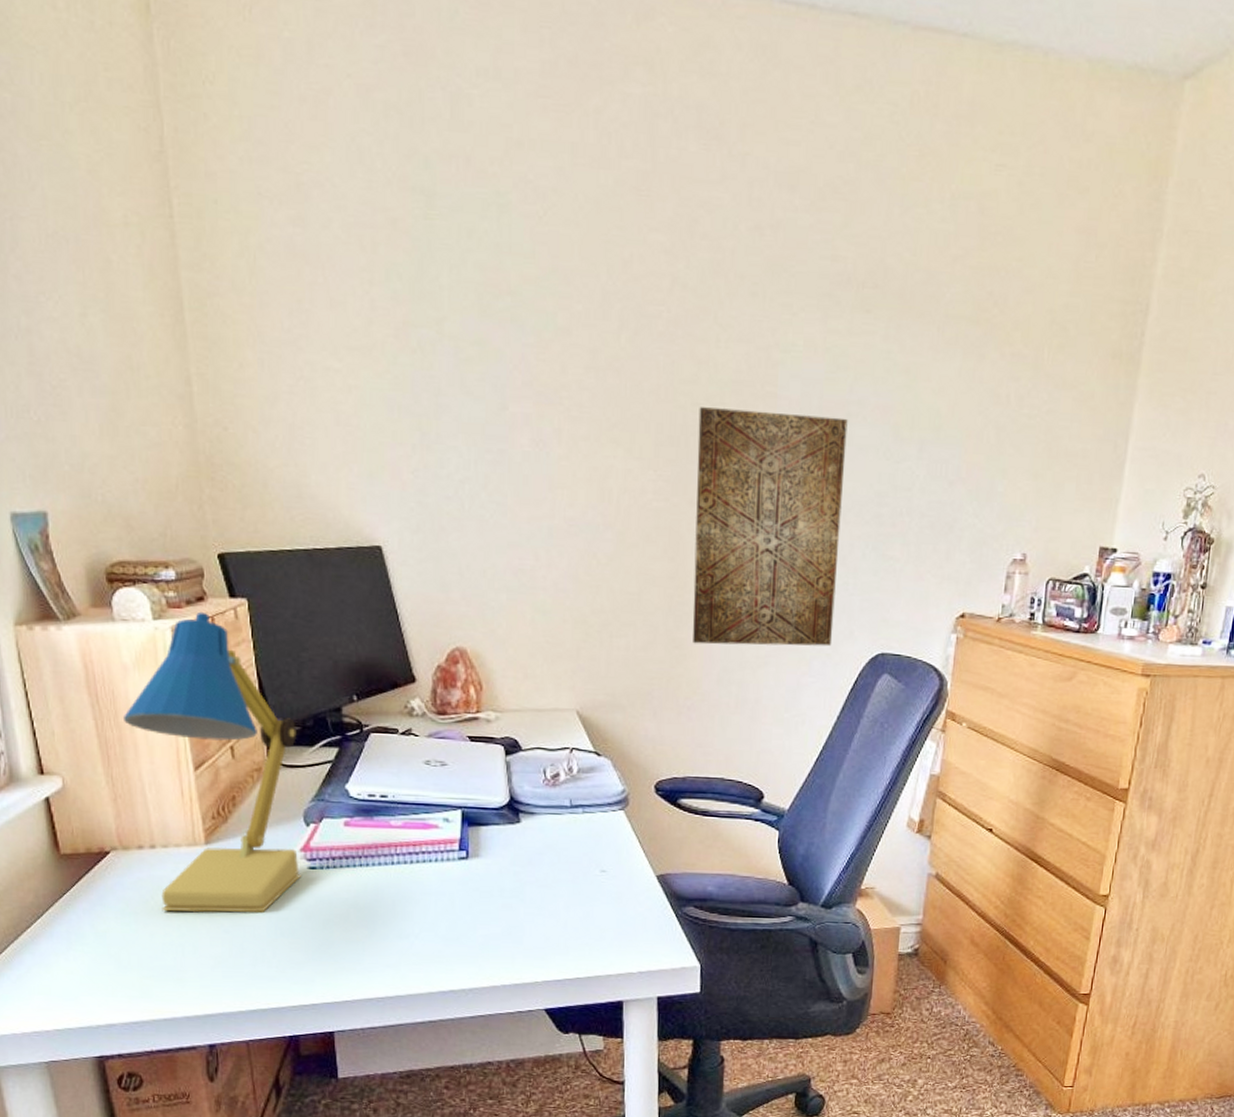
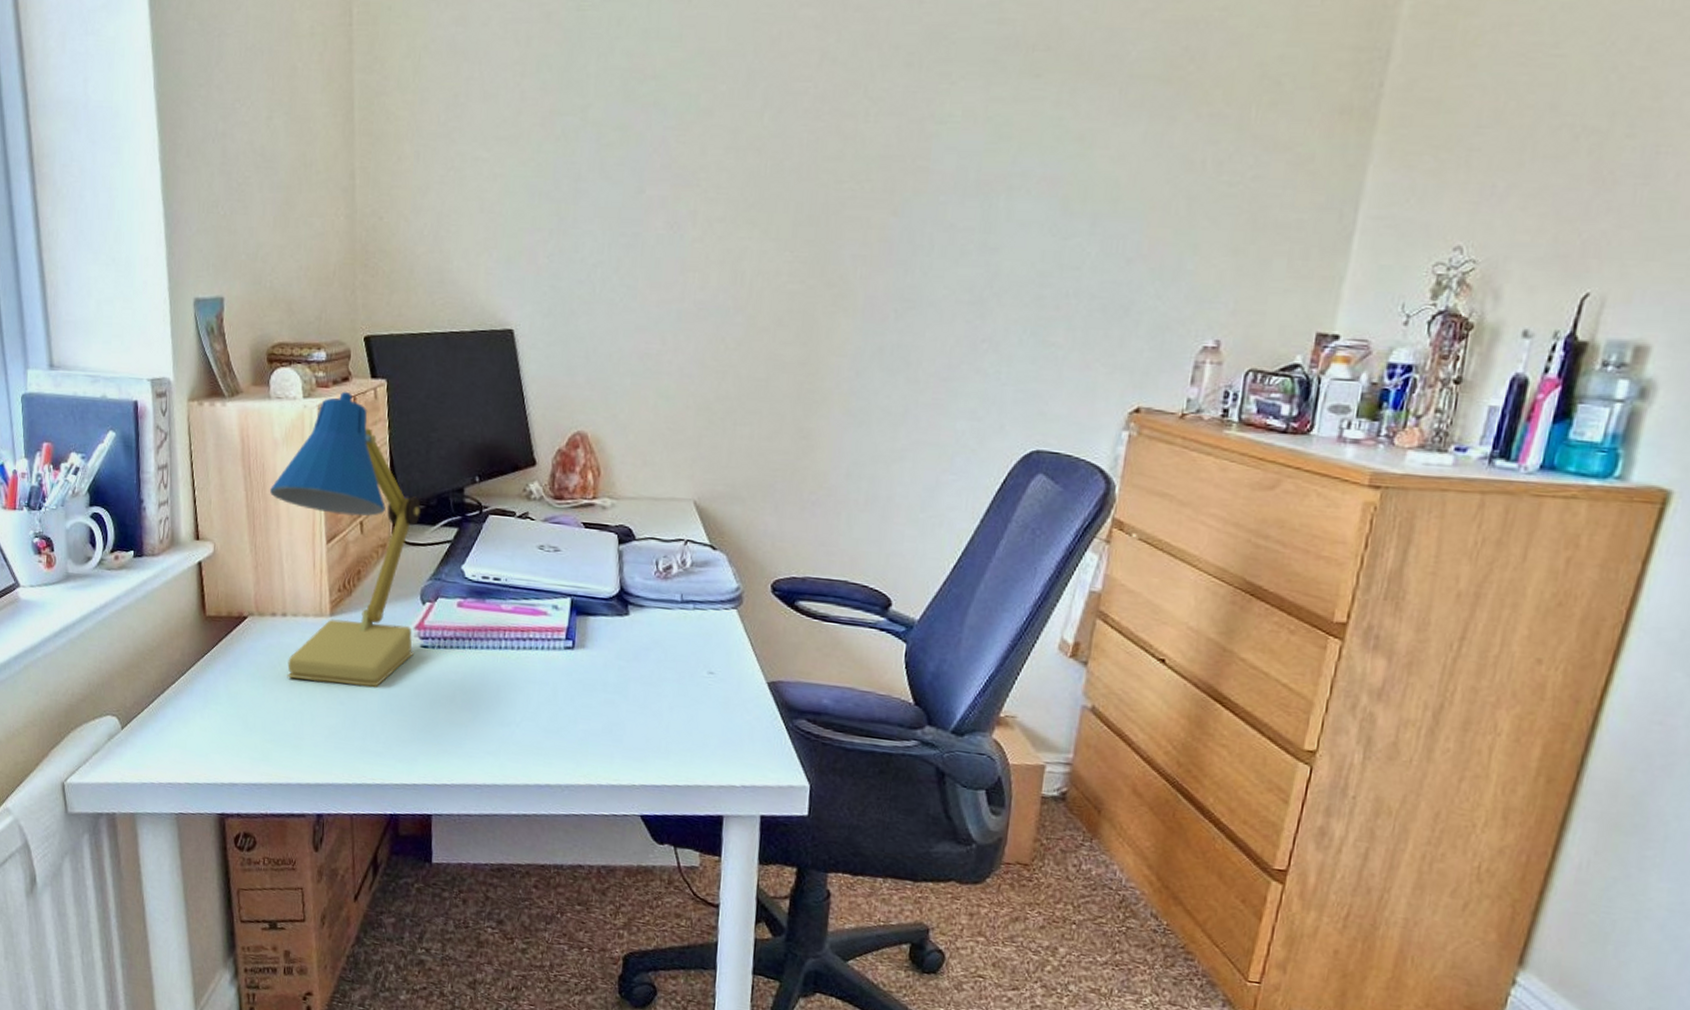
wall art: present [692,407,848,647] -> none [822,184,1009,442]

